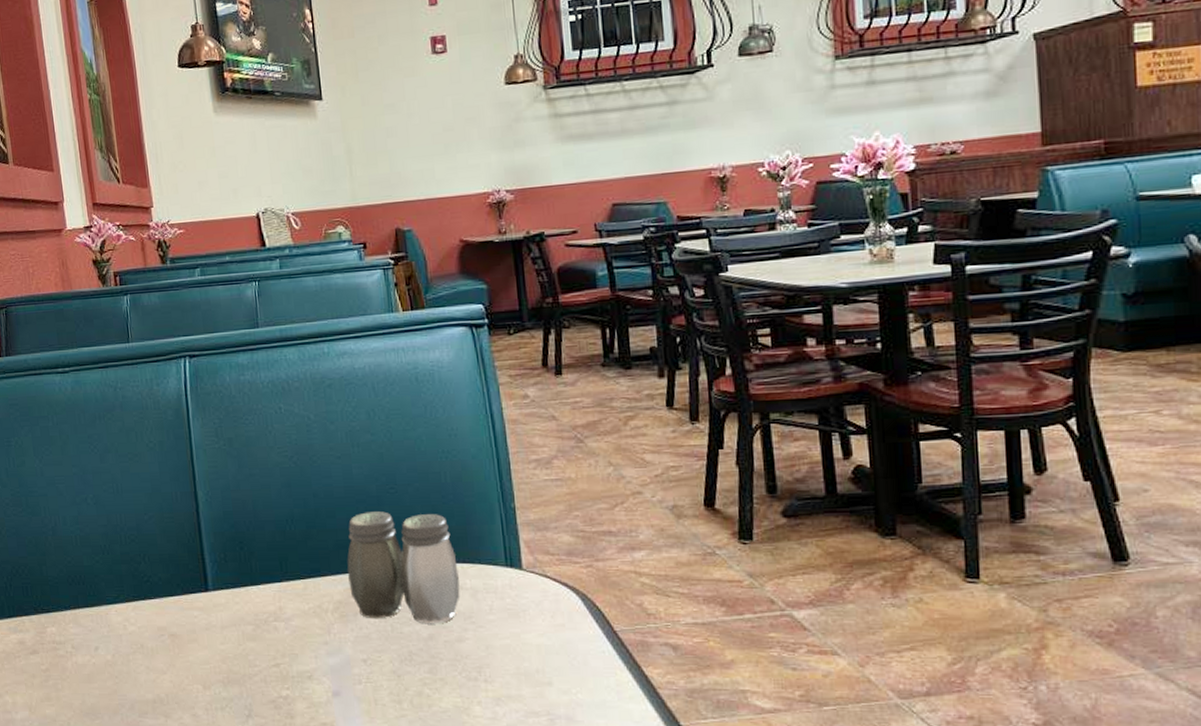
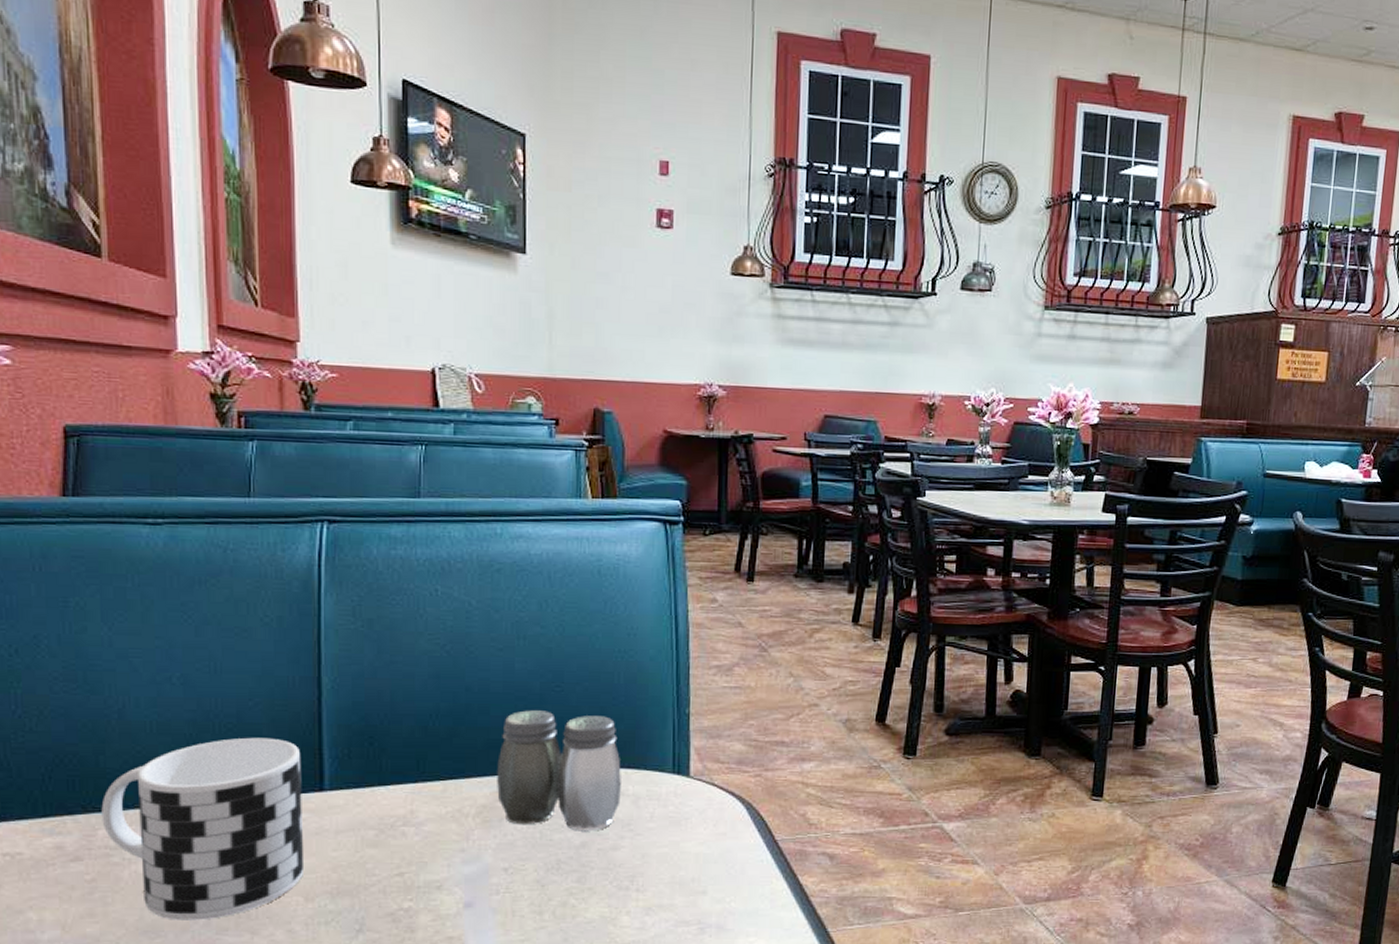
cup: none [47,546,201,705] -> present [101,737,305,920]

